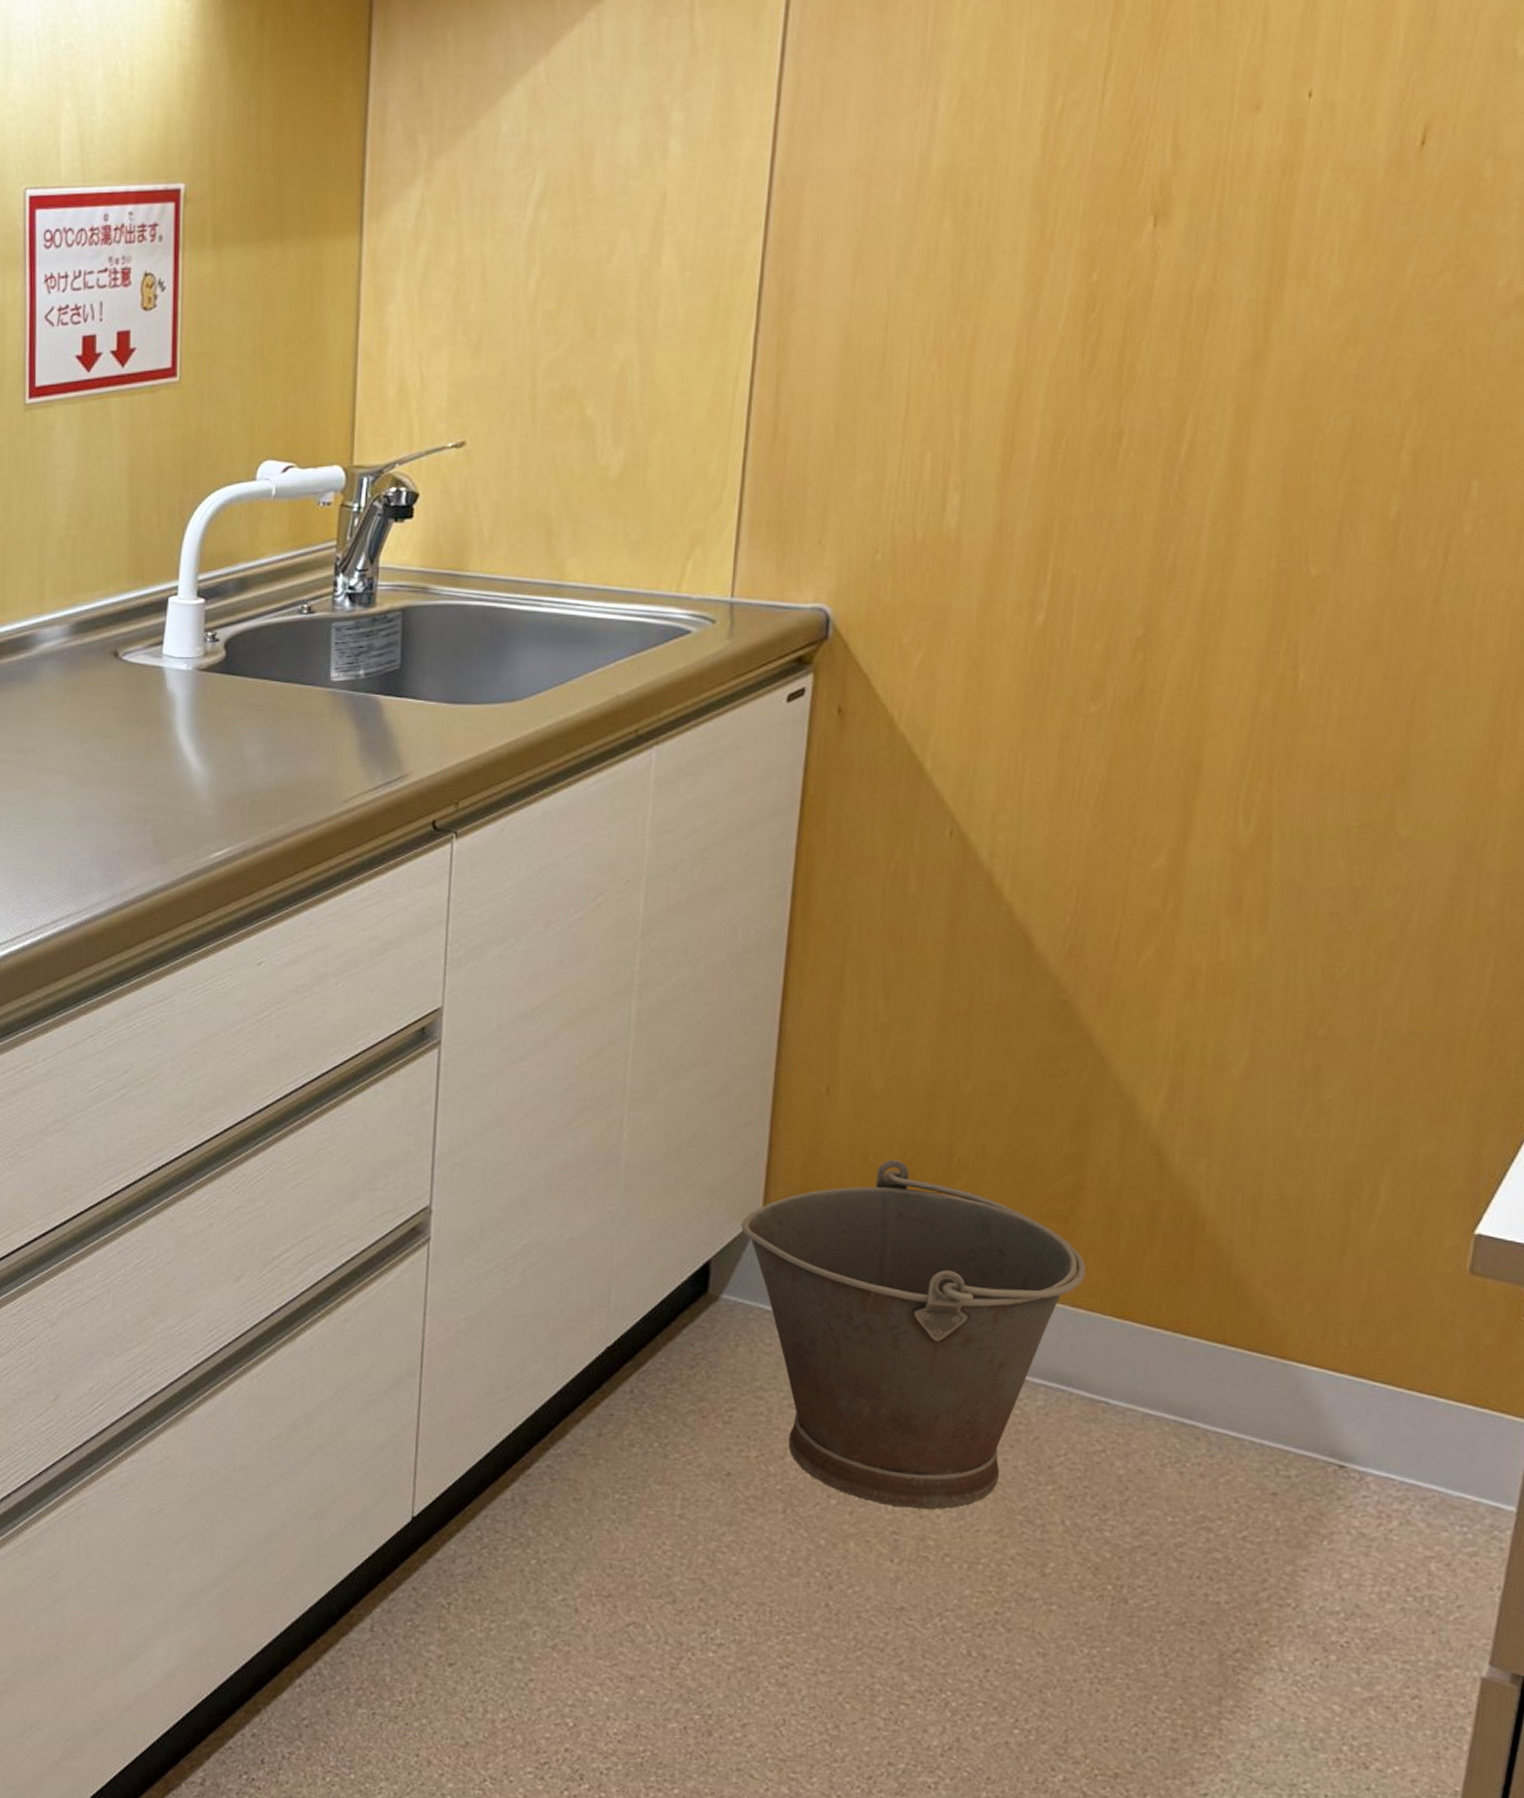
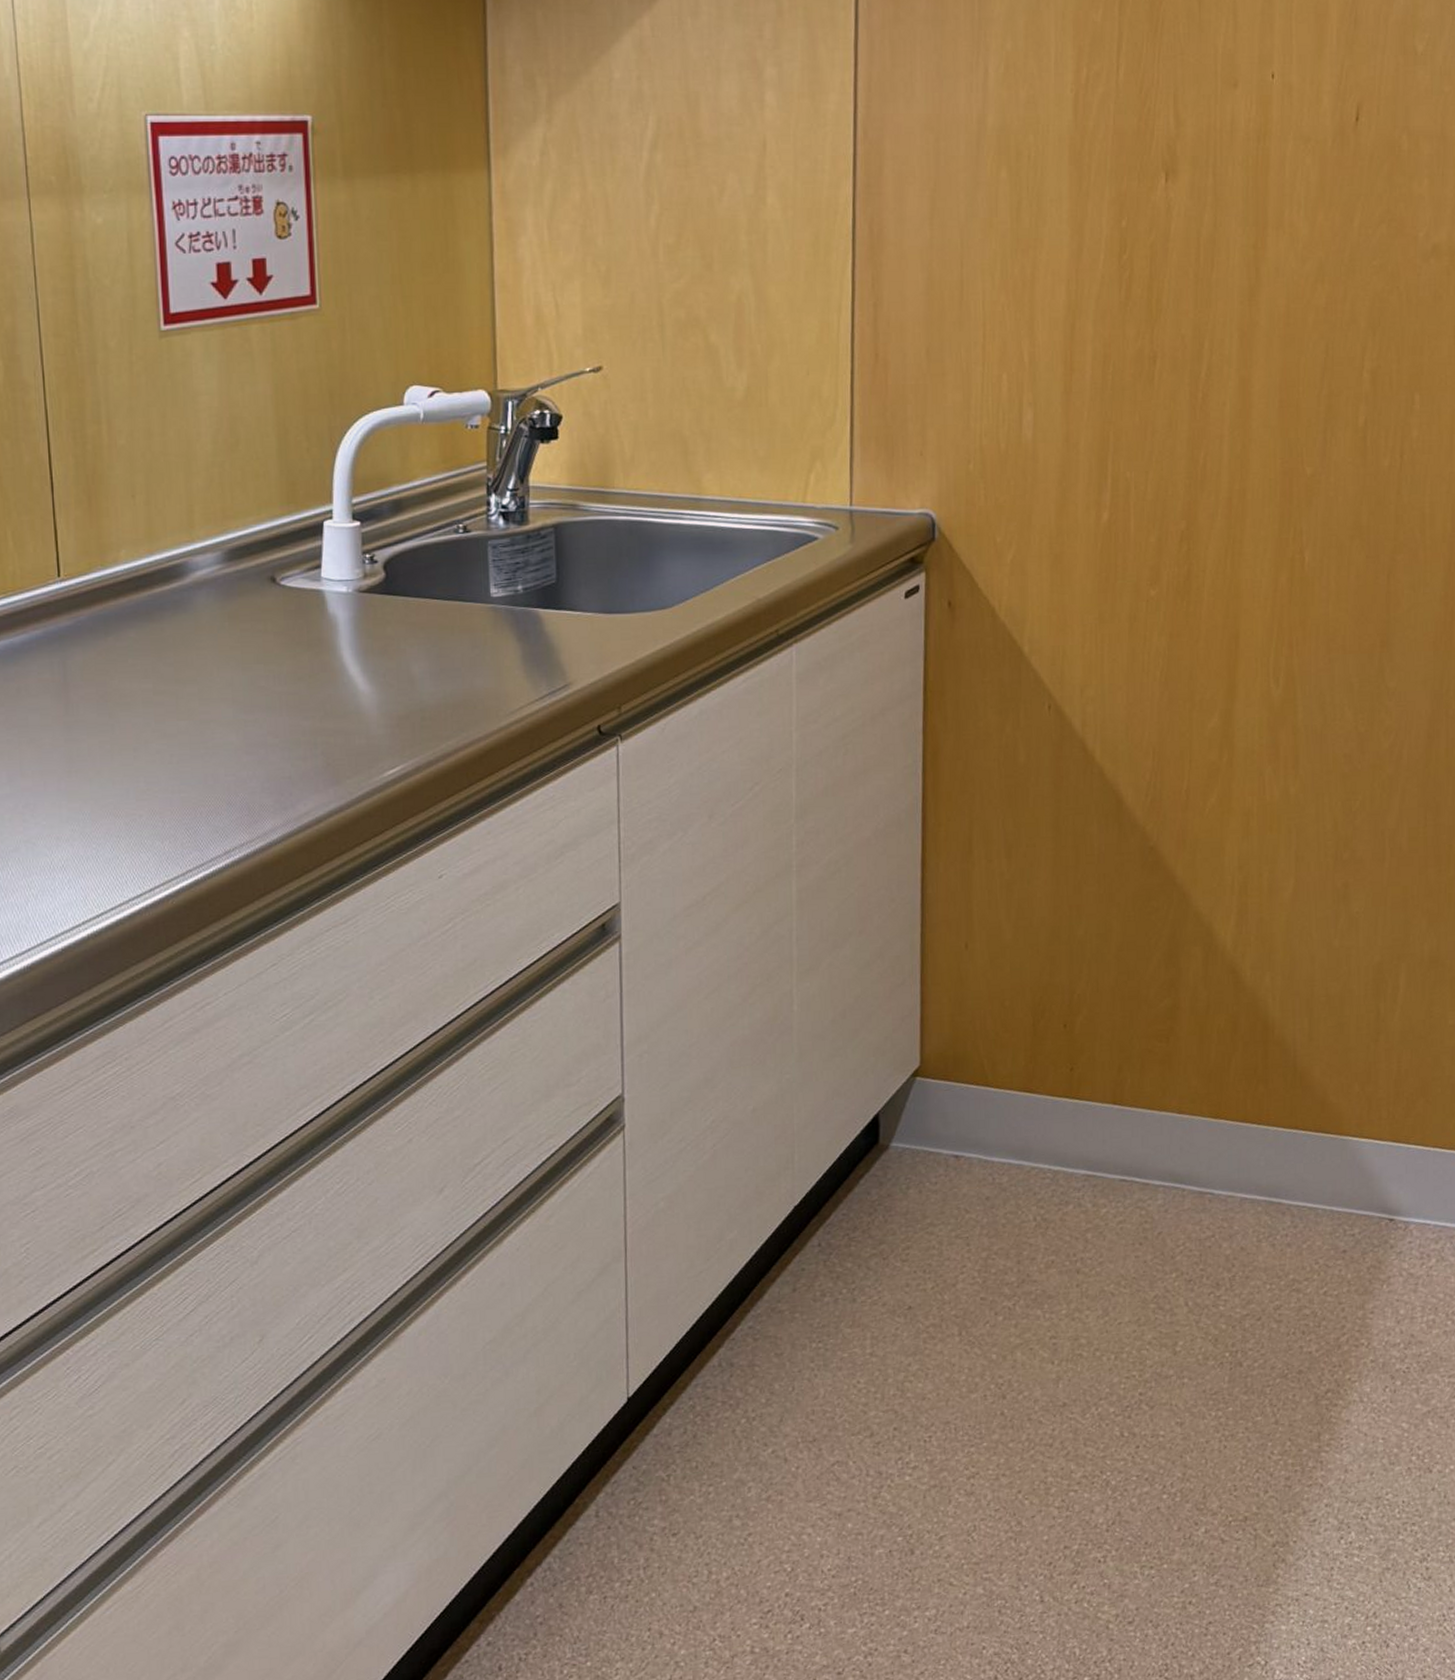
bucket: present [741,1160,1086,1509] -> none [902,1002,1187,1314]

